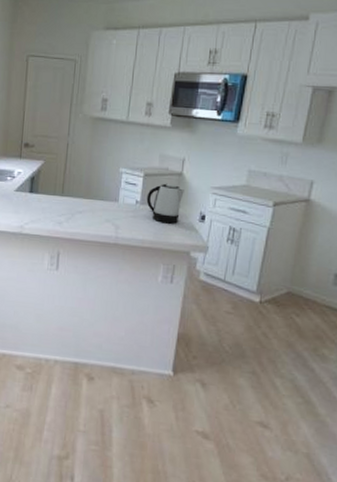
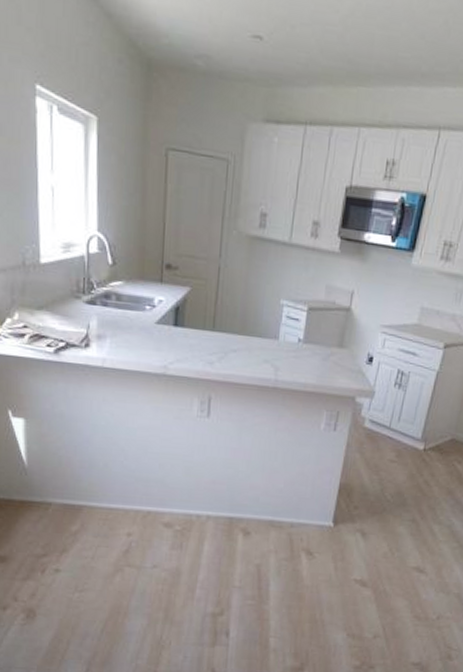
kettle: present [146,183,184,224] -> none [310,319,352,366]

